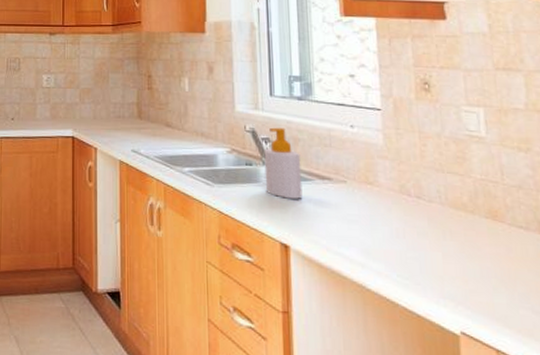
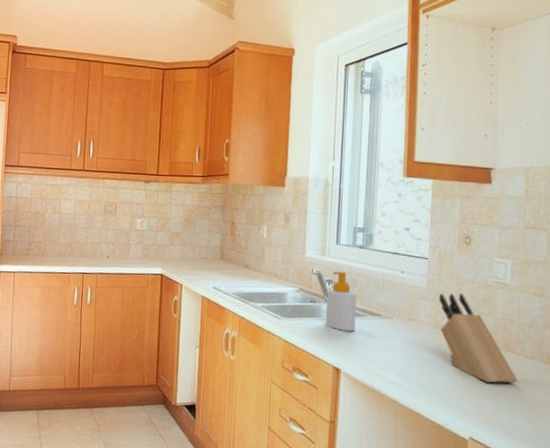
knife block: none [399,149,514,262] -> present [438,293,518,384]

